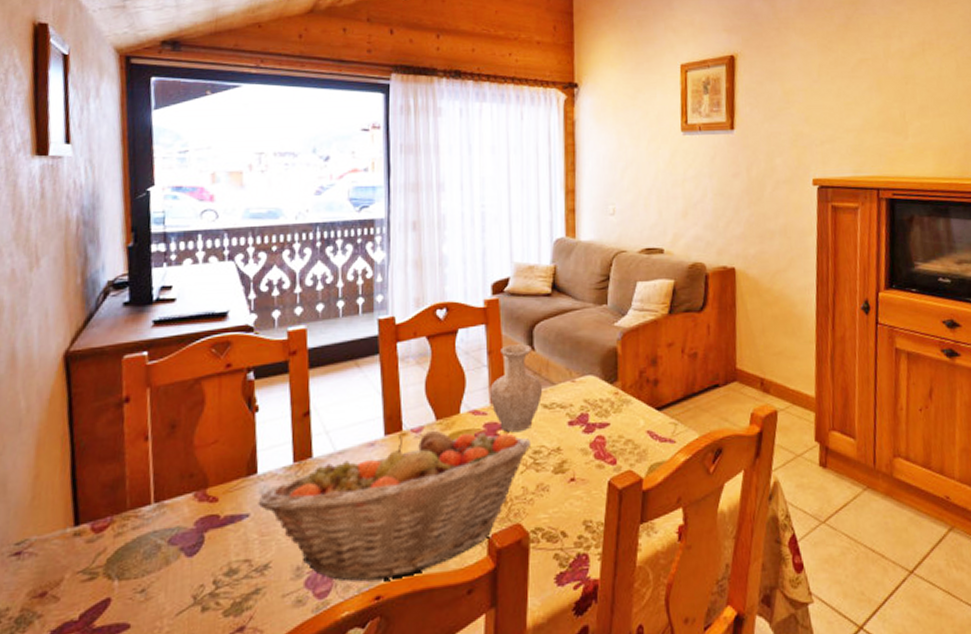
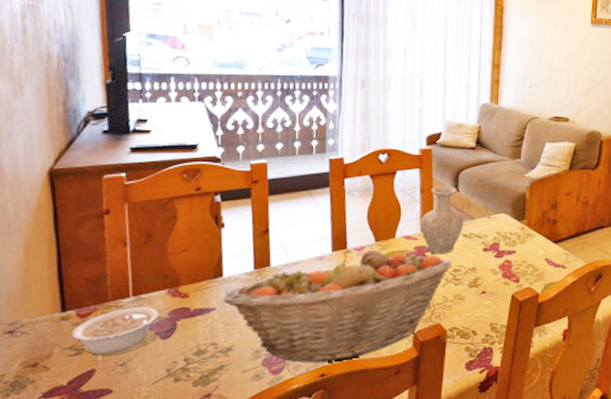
legume: none [85,516,186,579] -> present [72,307,160,355]

